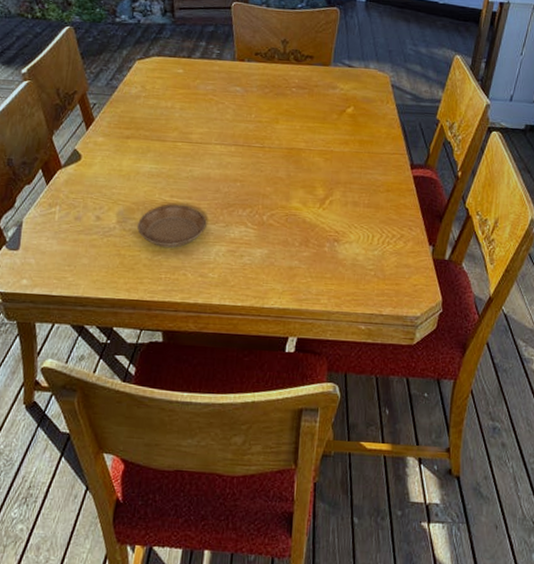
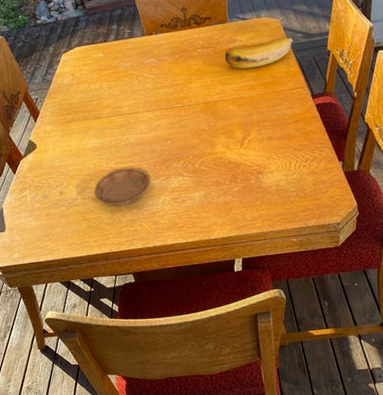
banana: none [321,94,401,122] -> present [225,37,294,69]

